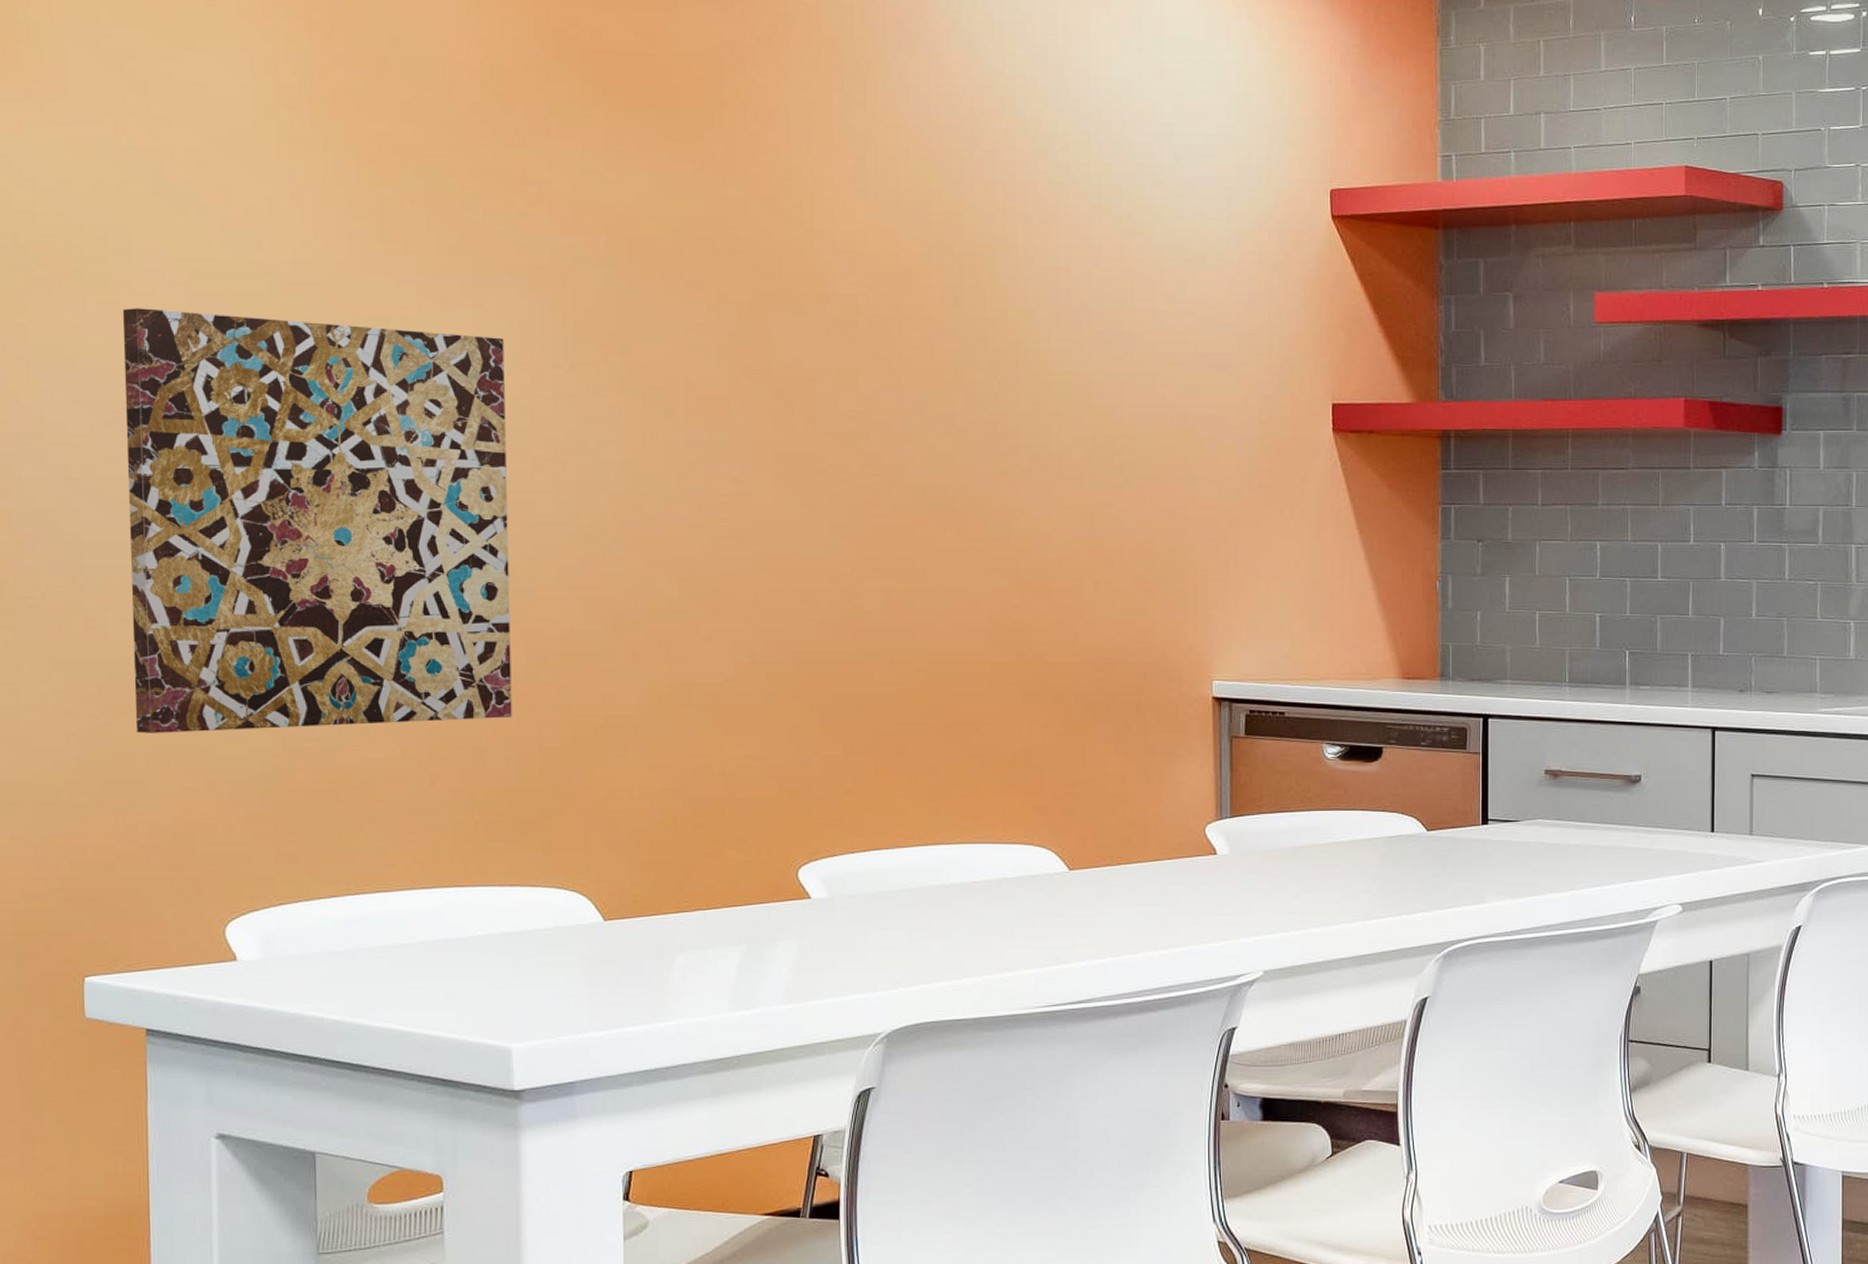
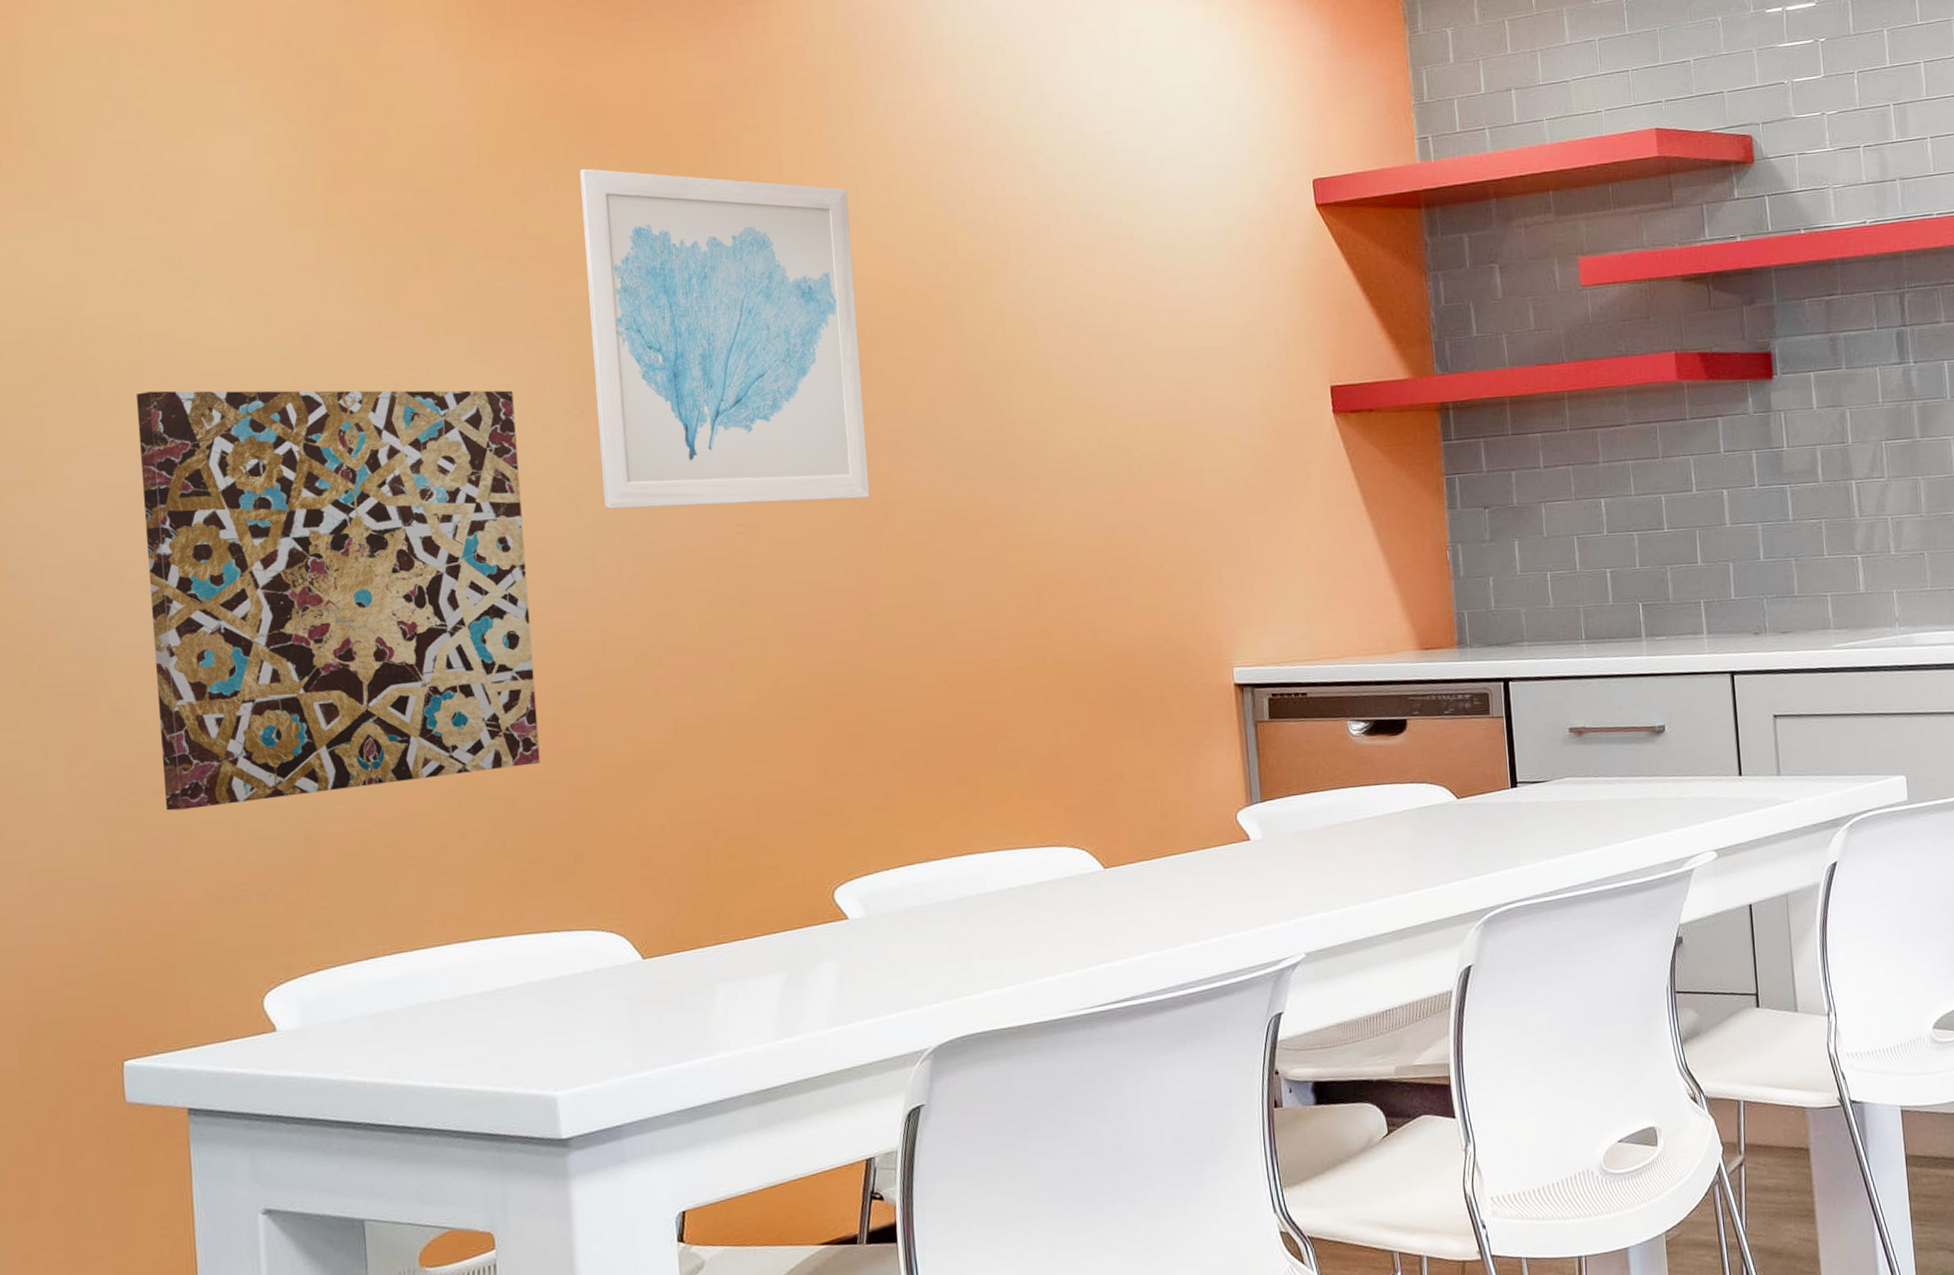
wall art: none [582,115,859,478] -> present [579,168,870,509]

